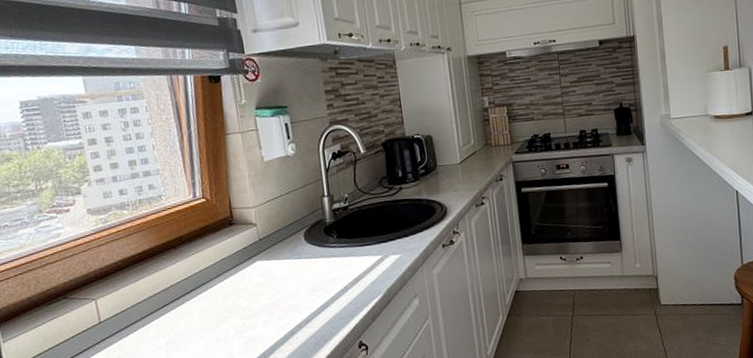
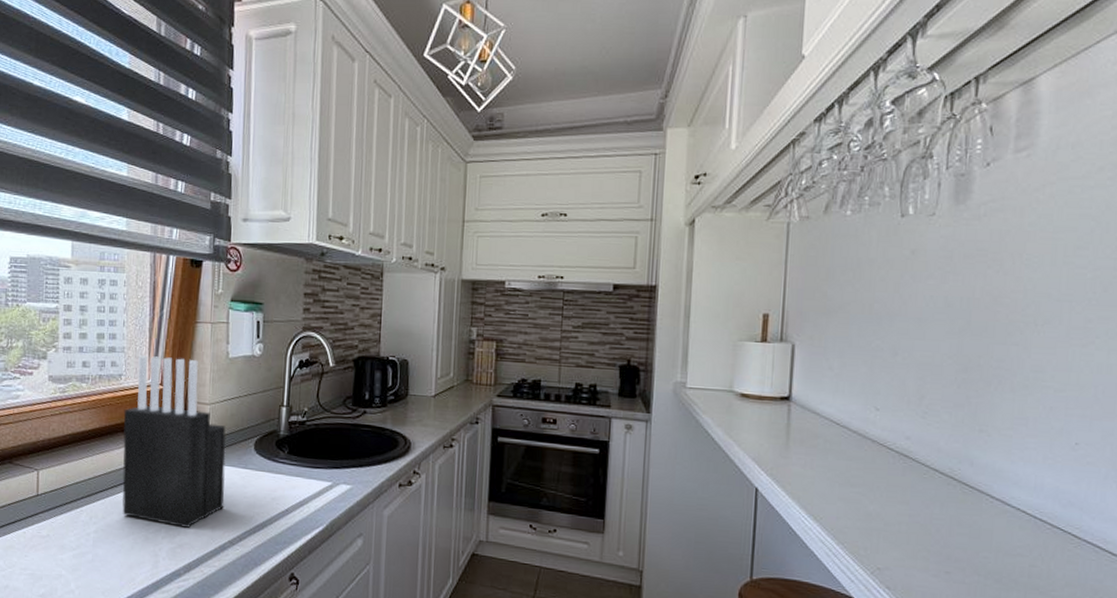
knife block: none [170,169,287,324] -> present [122,355,227,528]

